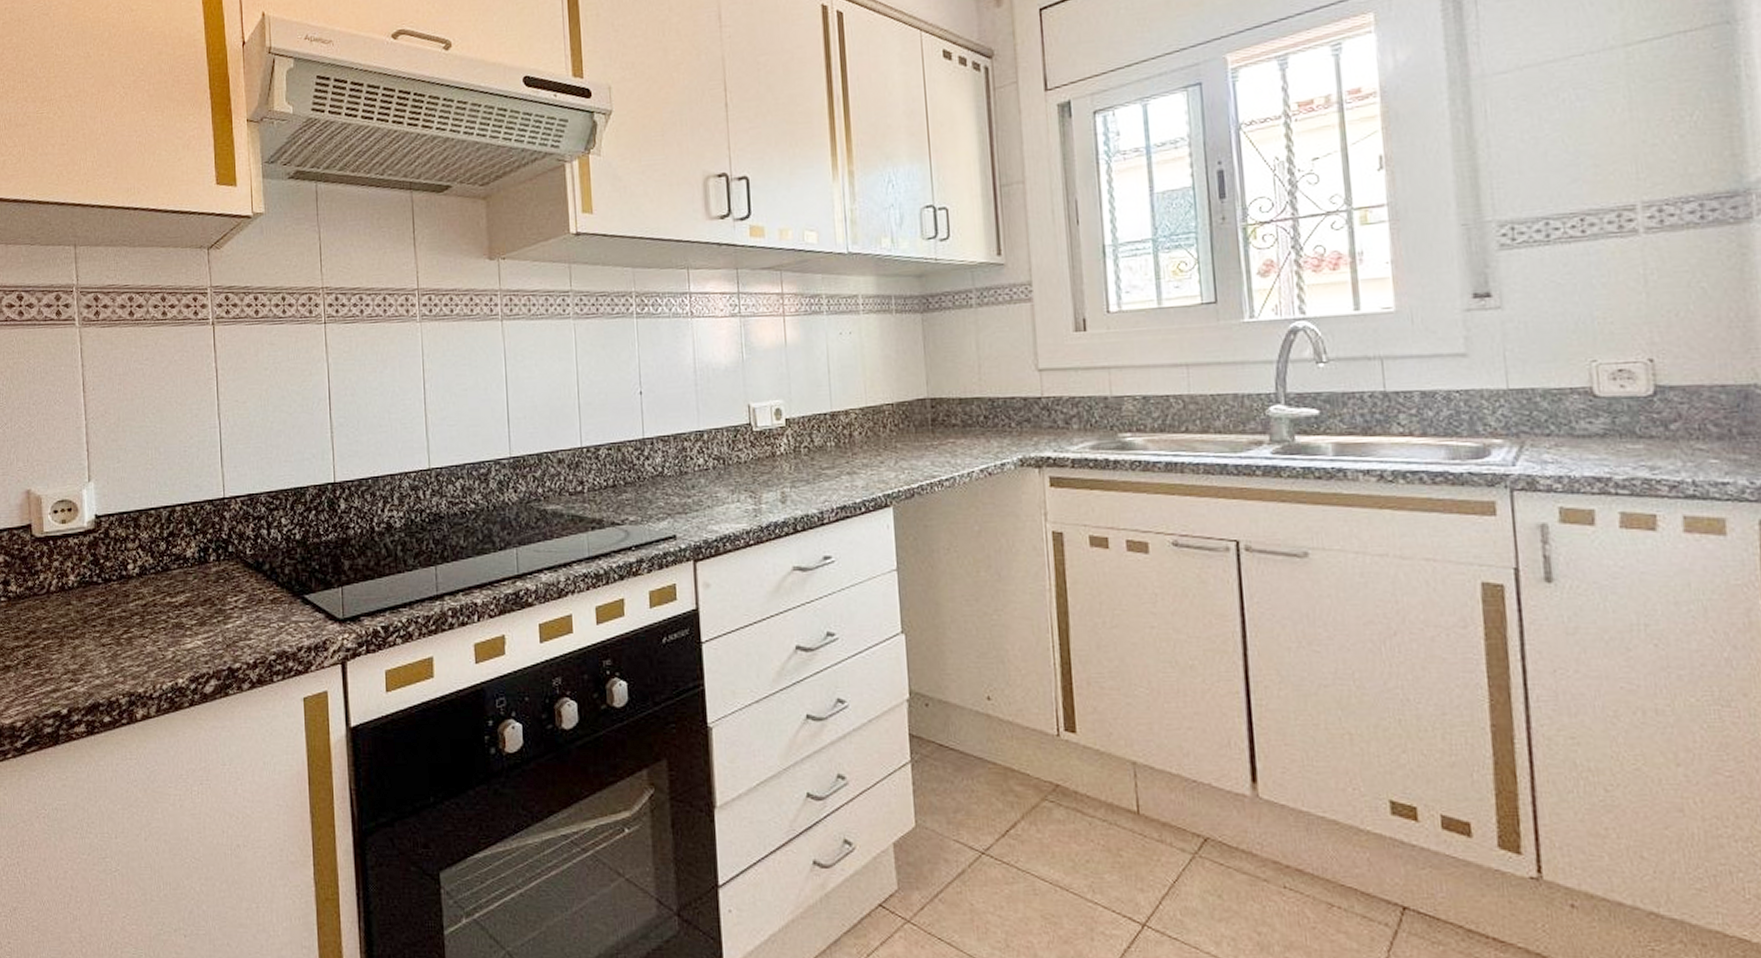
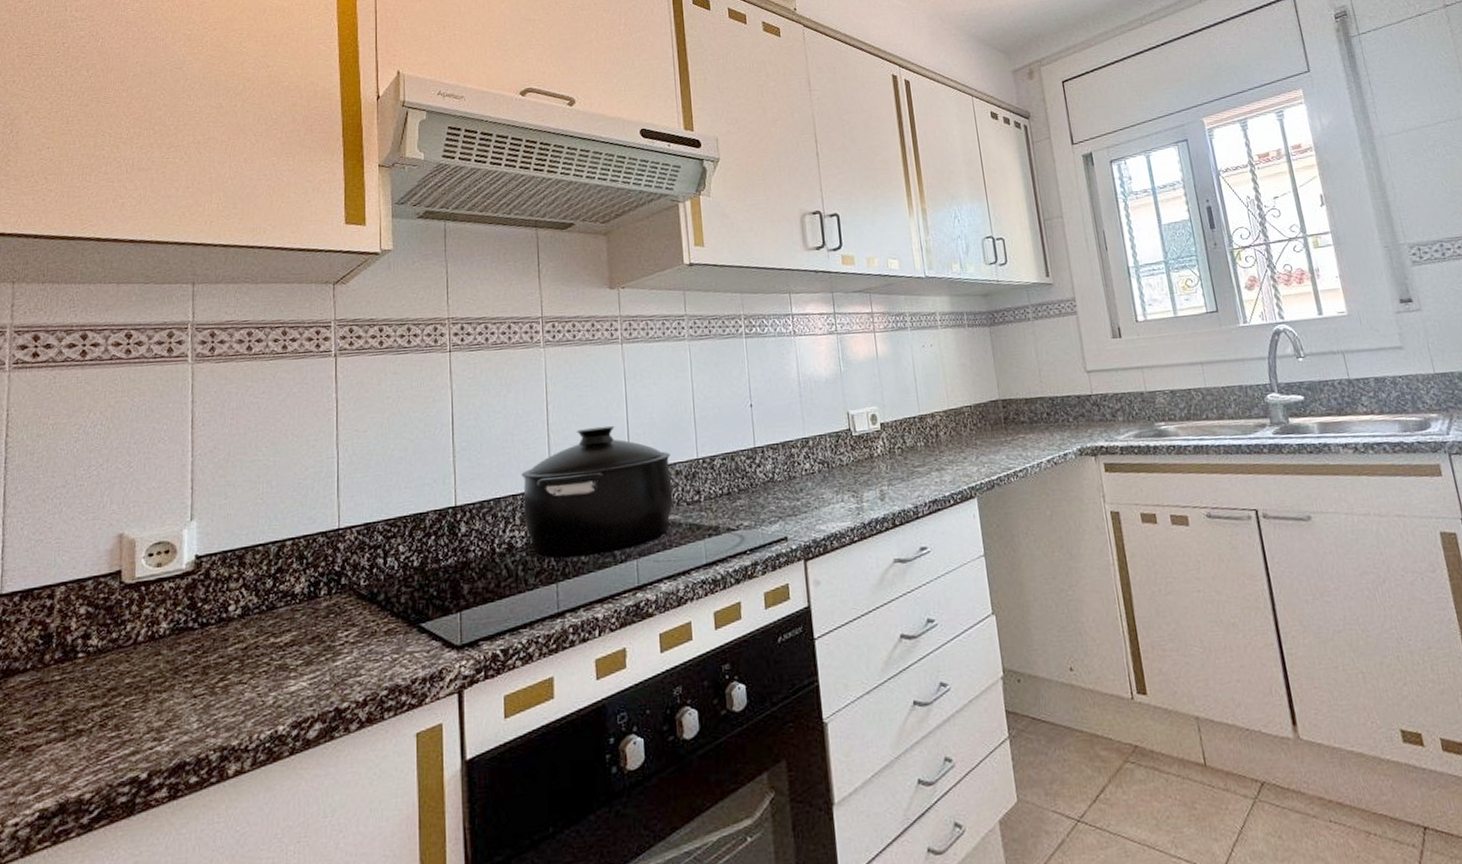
saucepan: none [399,407,555,542] -> present [521,425,674,559]

